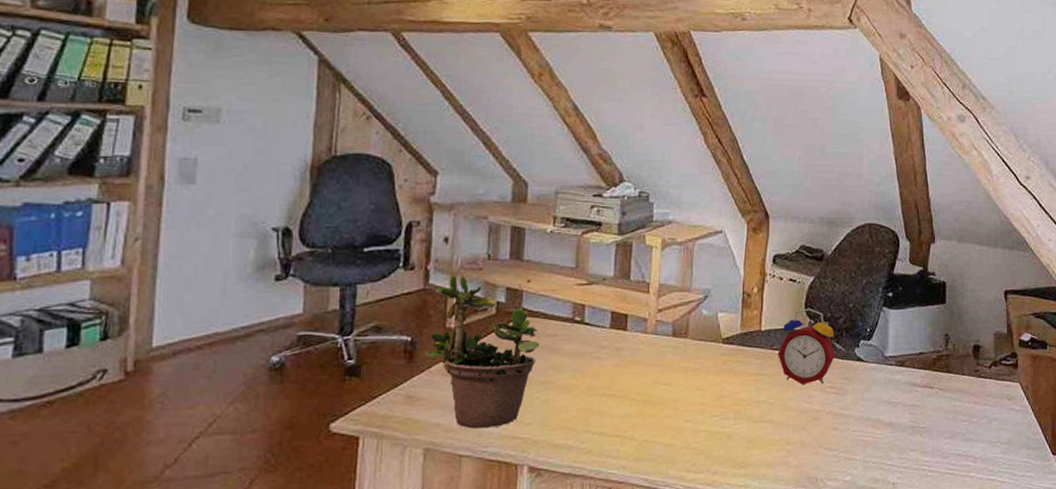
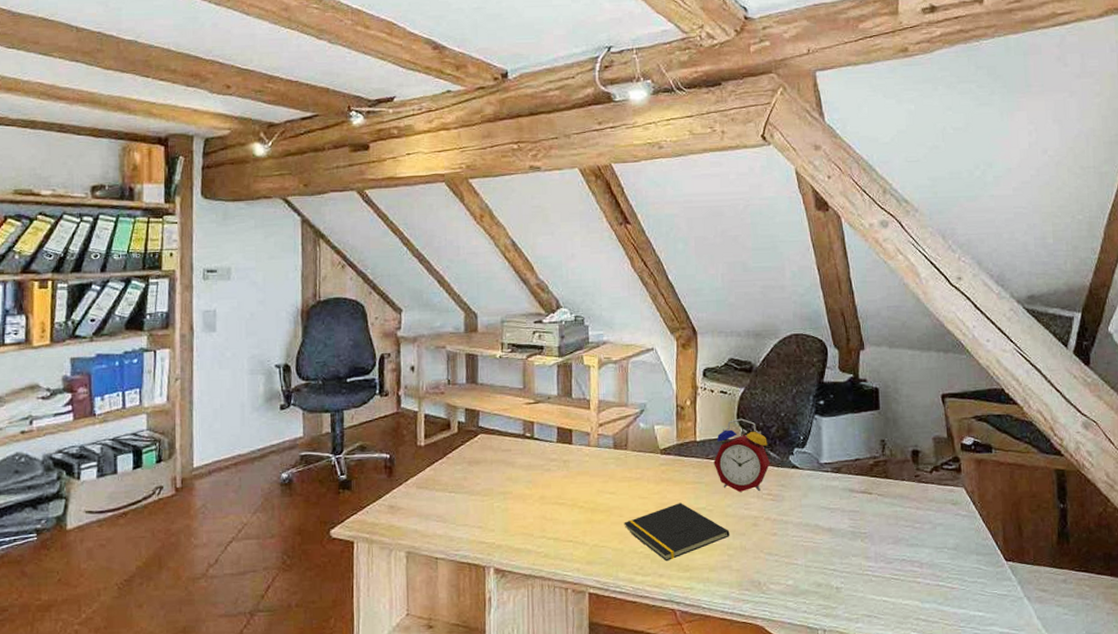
potted plant: present [424,273,540,429] -> none [401,397,497,535]
notepad: none [678,395,790,458] -> present [624,503,730,562]

